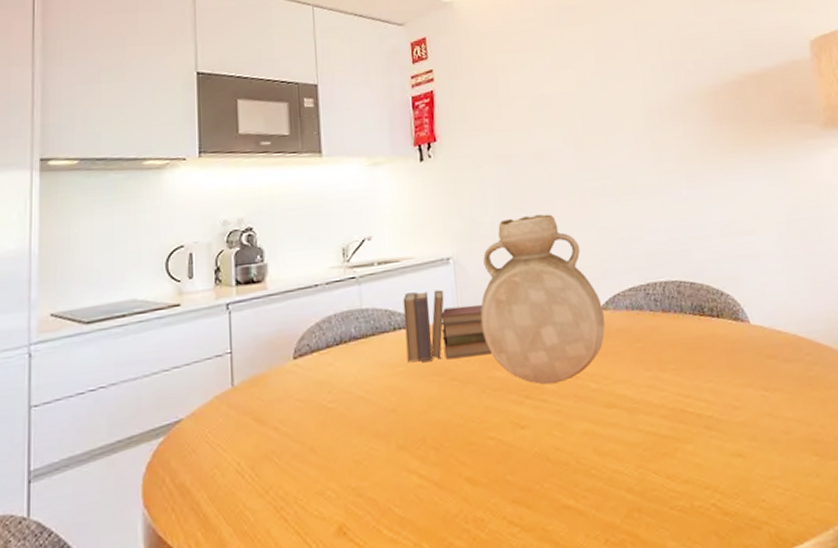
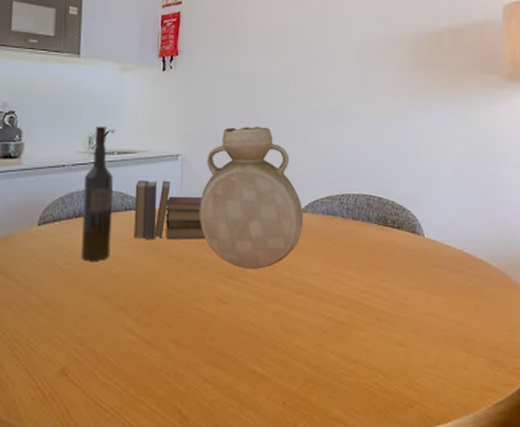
wine bottle: none [342,234,382,395] -> present [80,126,113,261]

